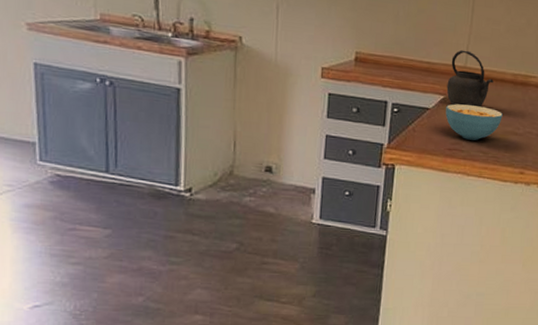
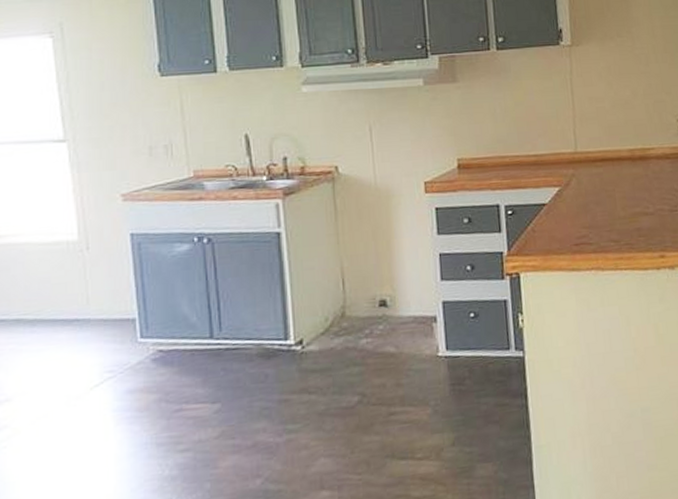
cereal bowl: present [445,104,503,141] -> none [563,190,628,230]
kettle: present [446,49,494,107] -> none [559,134,610,196]

